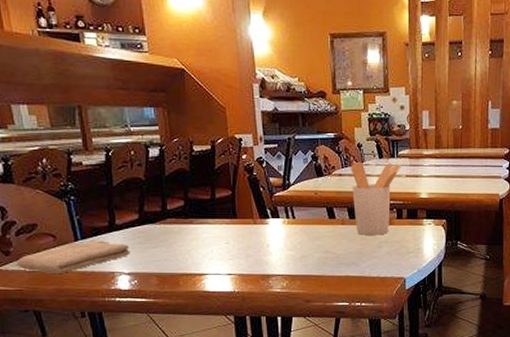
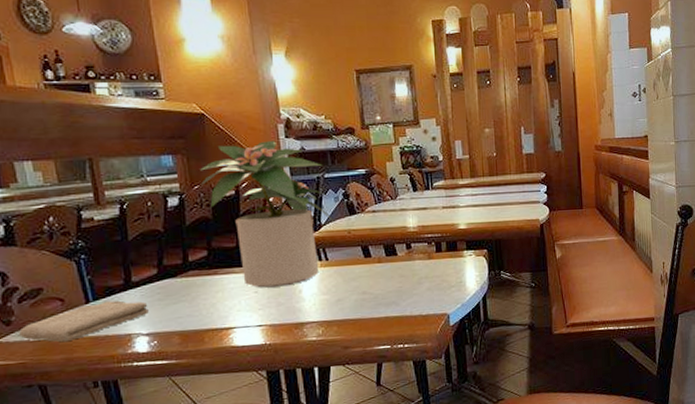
potted plant: none [179,99,304,240] -> present [200,140,336,288]
utensil holder: present [351,161,402,235] -> none [384,195,438,272]

